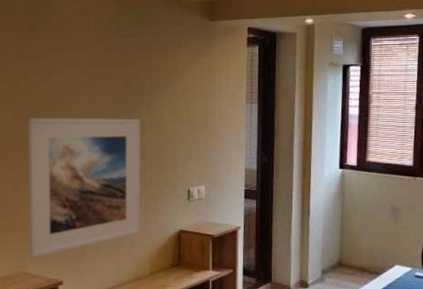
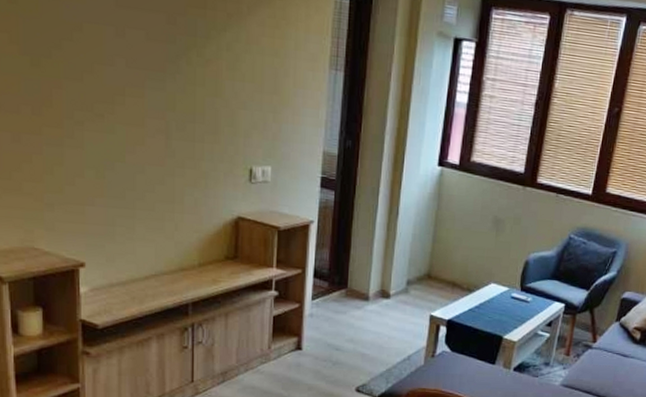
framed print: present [27,117,140,259] -> none [30,46,189,231]

